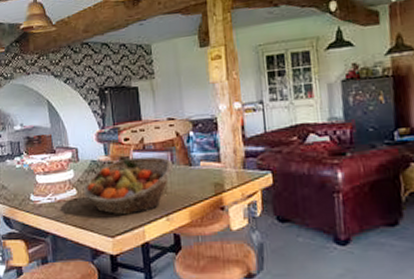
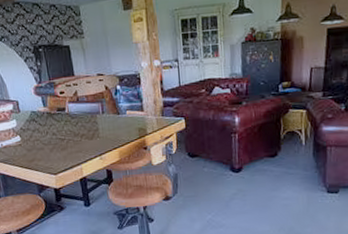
fruit basket: present [83,156,174,216] -> none [26,107,104,157]

